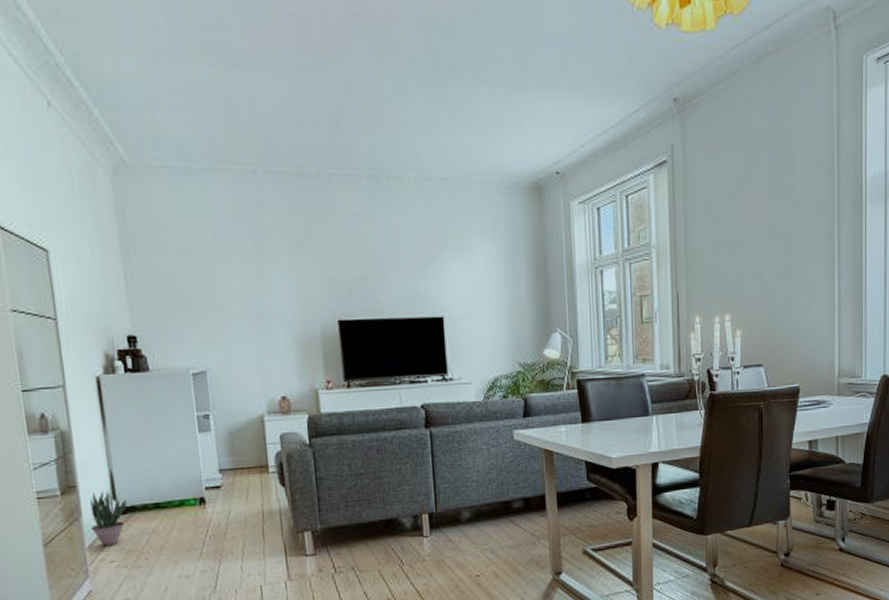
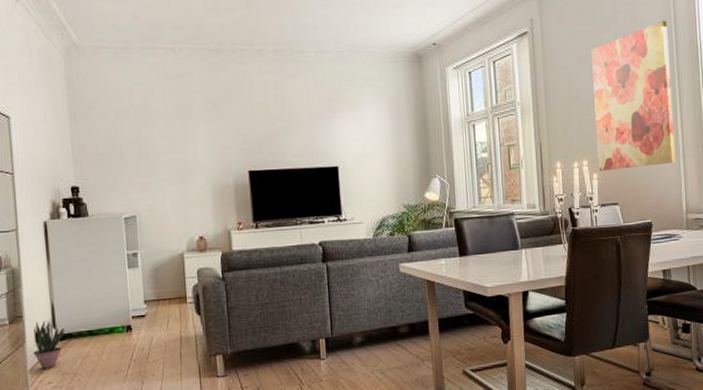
wall art: none [740,151,831,328] -> present [591,20,676,172]

